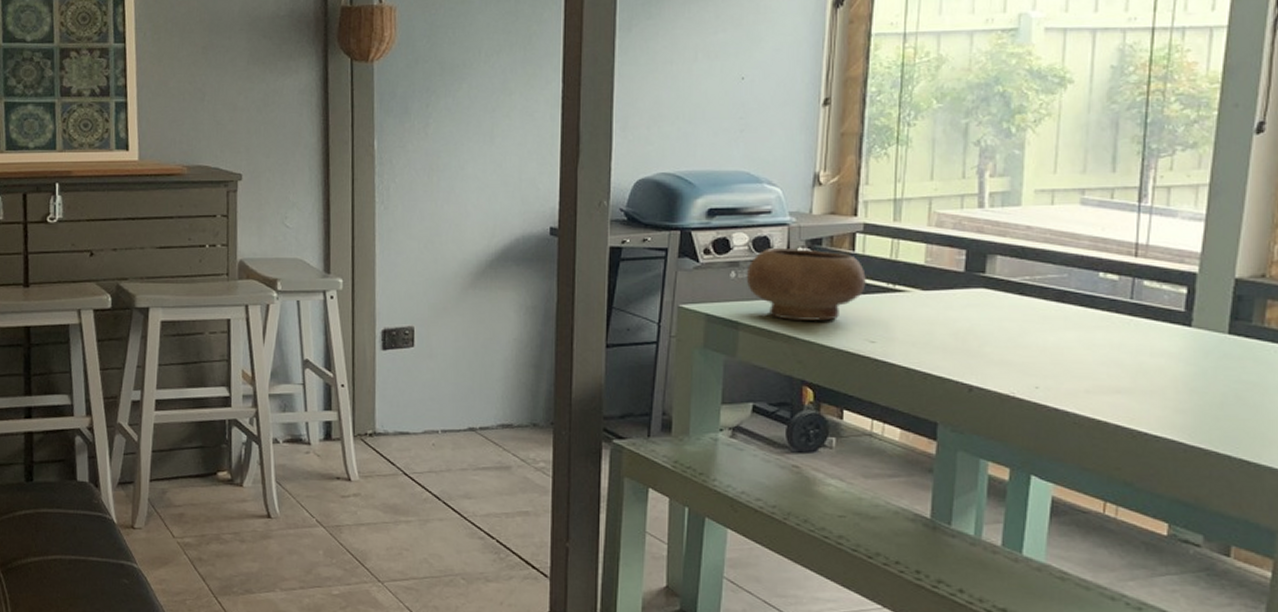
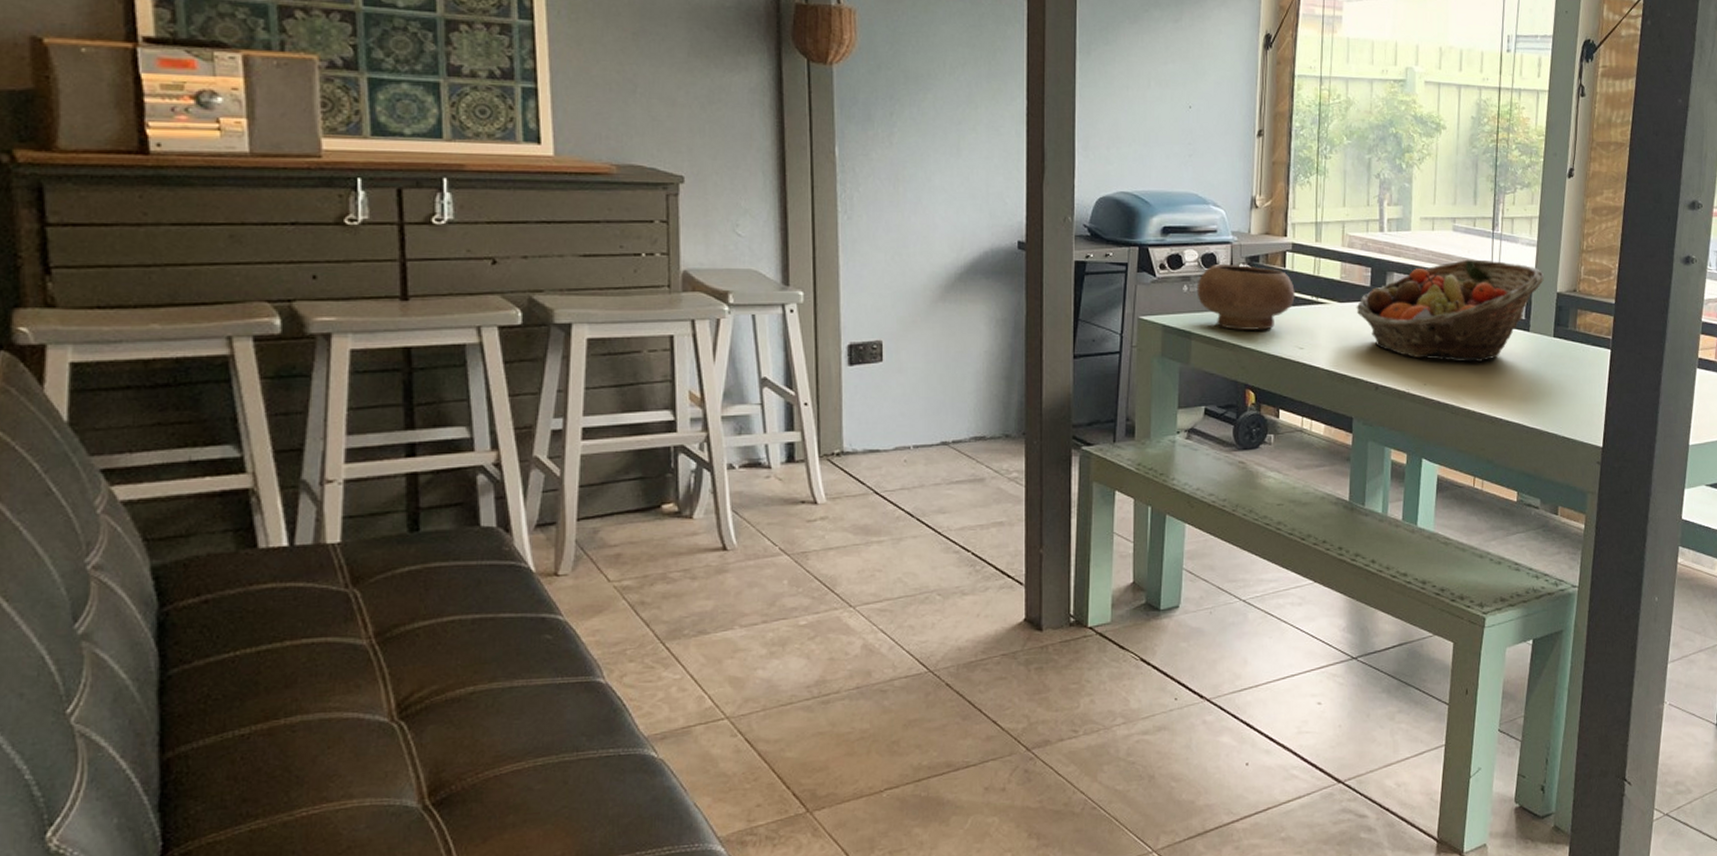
fruit basket: none [945,238,1215,362] -> present [1356,259,1544,362]

